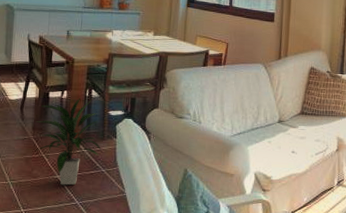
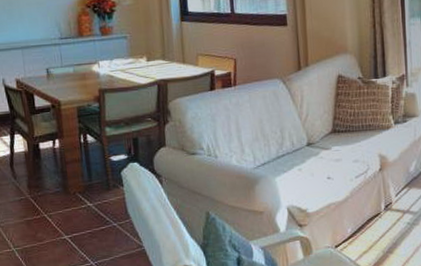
indoor plant: present [36,97,102,185] -> none [30,145,109,246]

